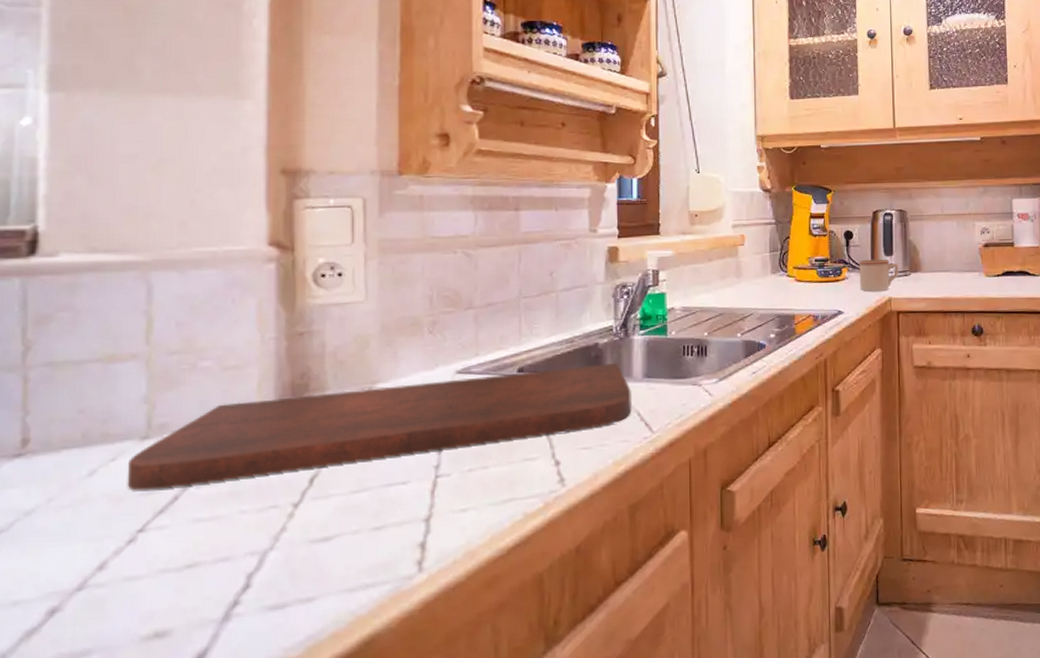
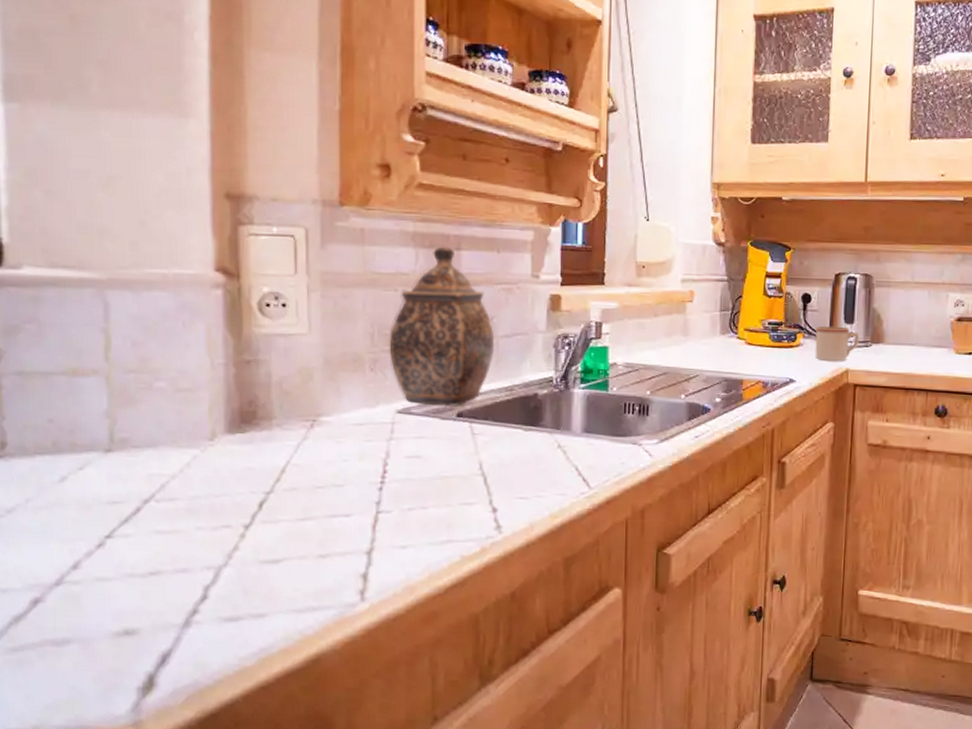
cutting board: present [127,362,631,490] -> none [94,414,570,500]
decorative jar: none [450,208,555,363] -> present [391,246,495,406]

